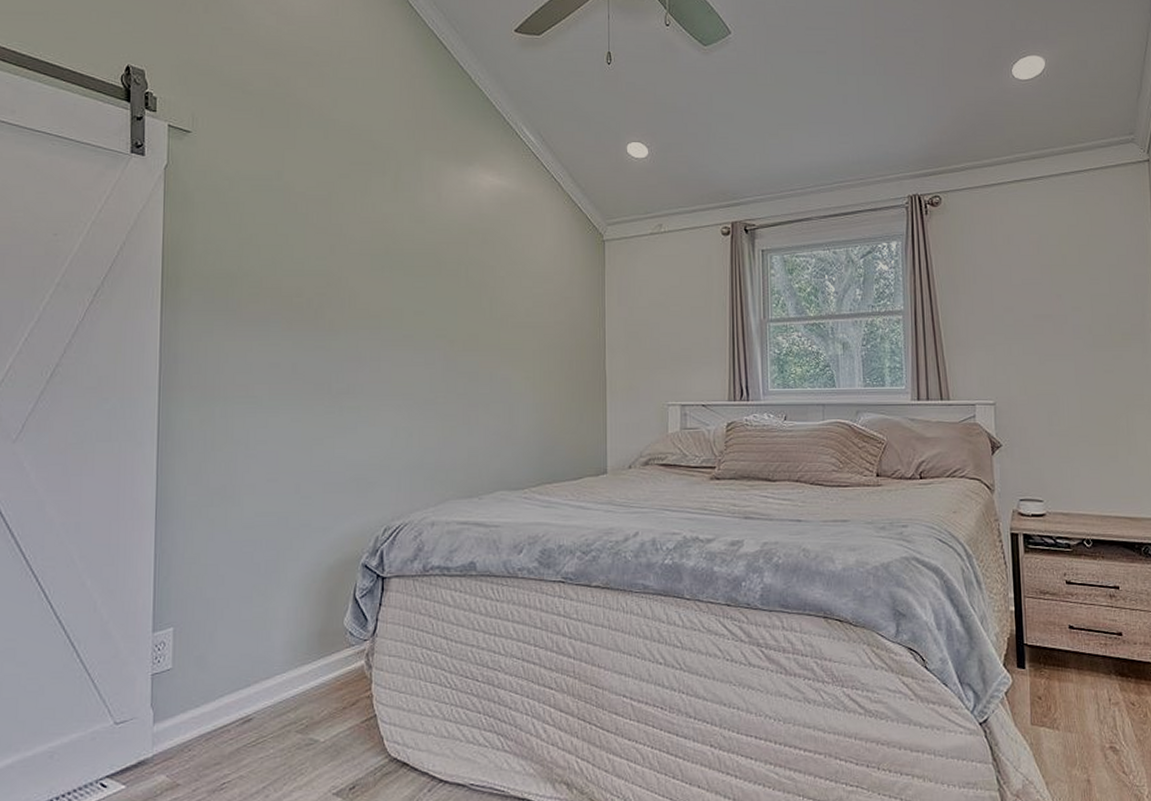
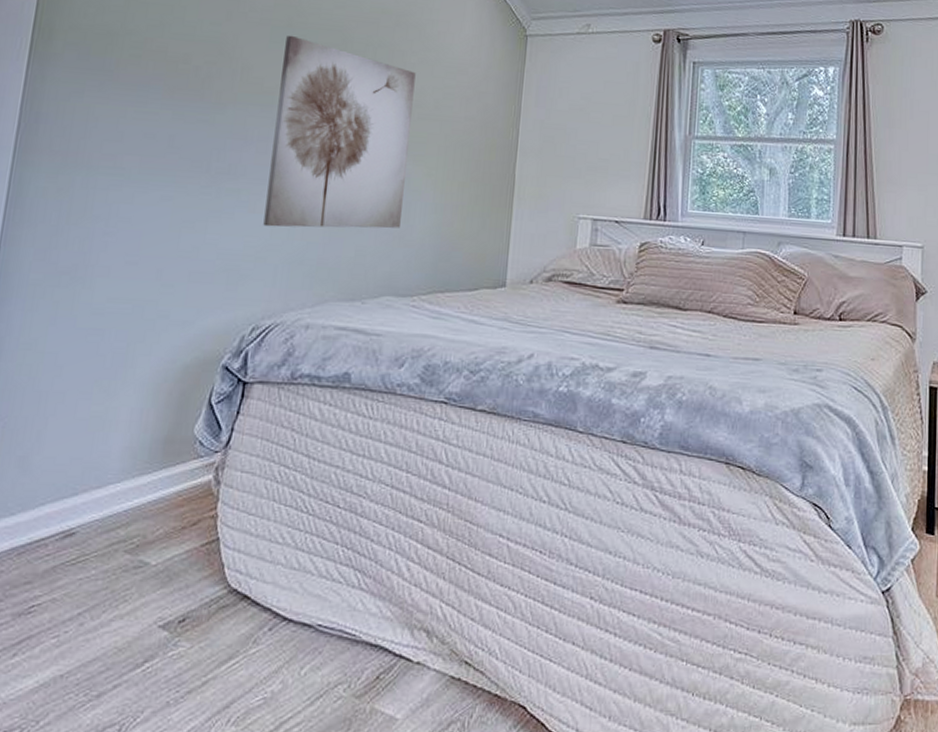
wall art: none [384,262,506,438] -> present [263,35,416,229]

